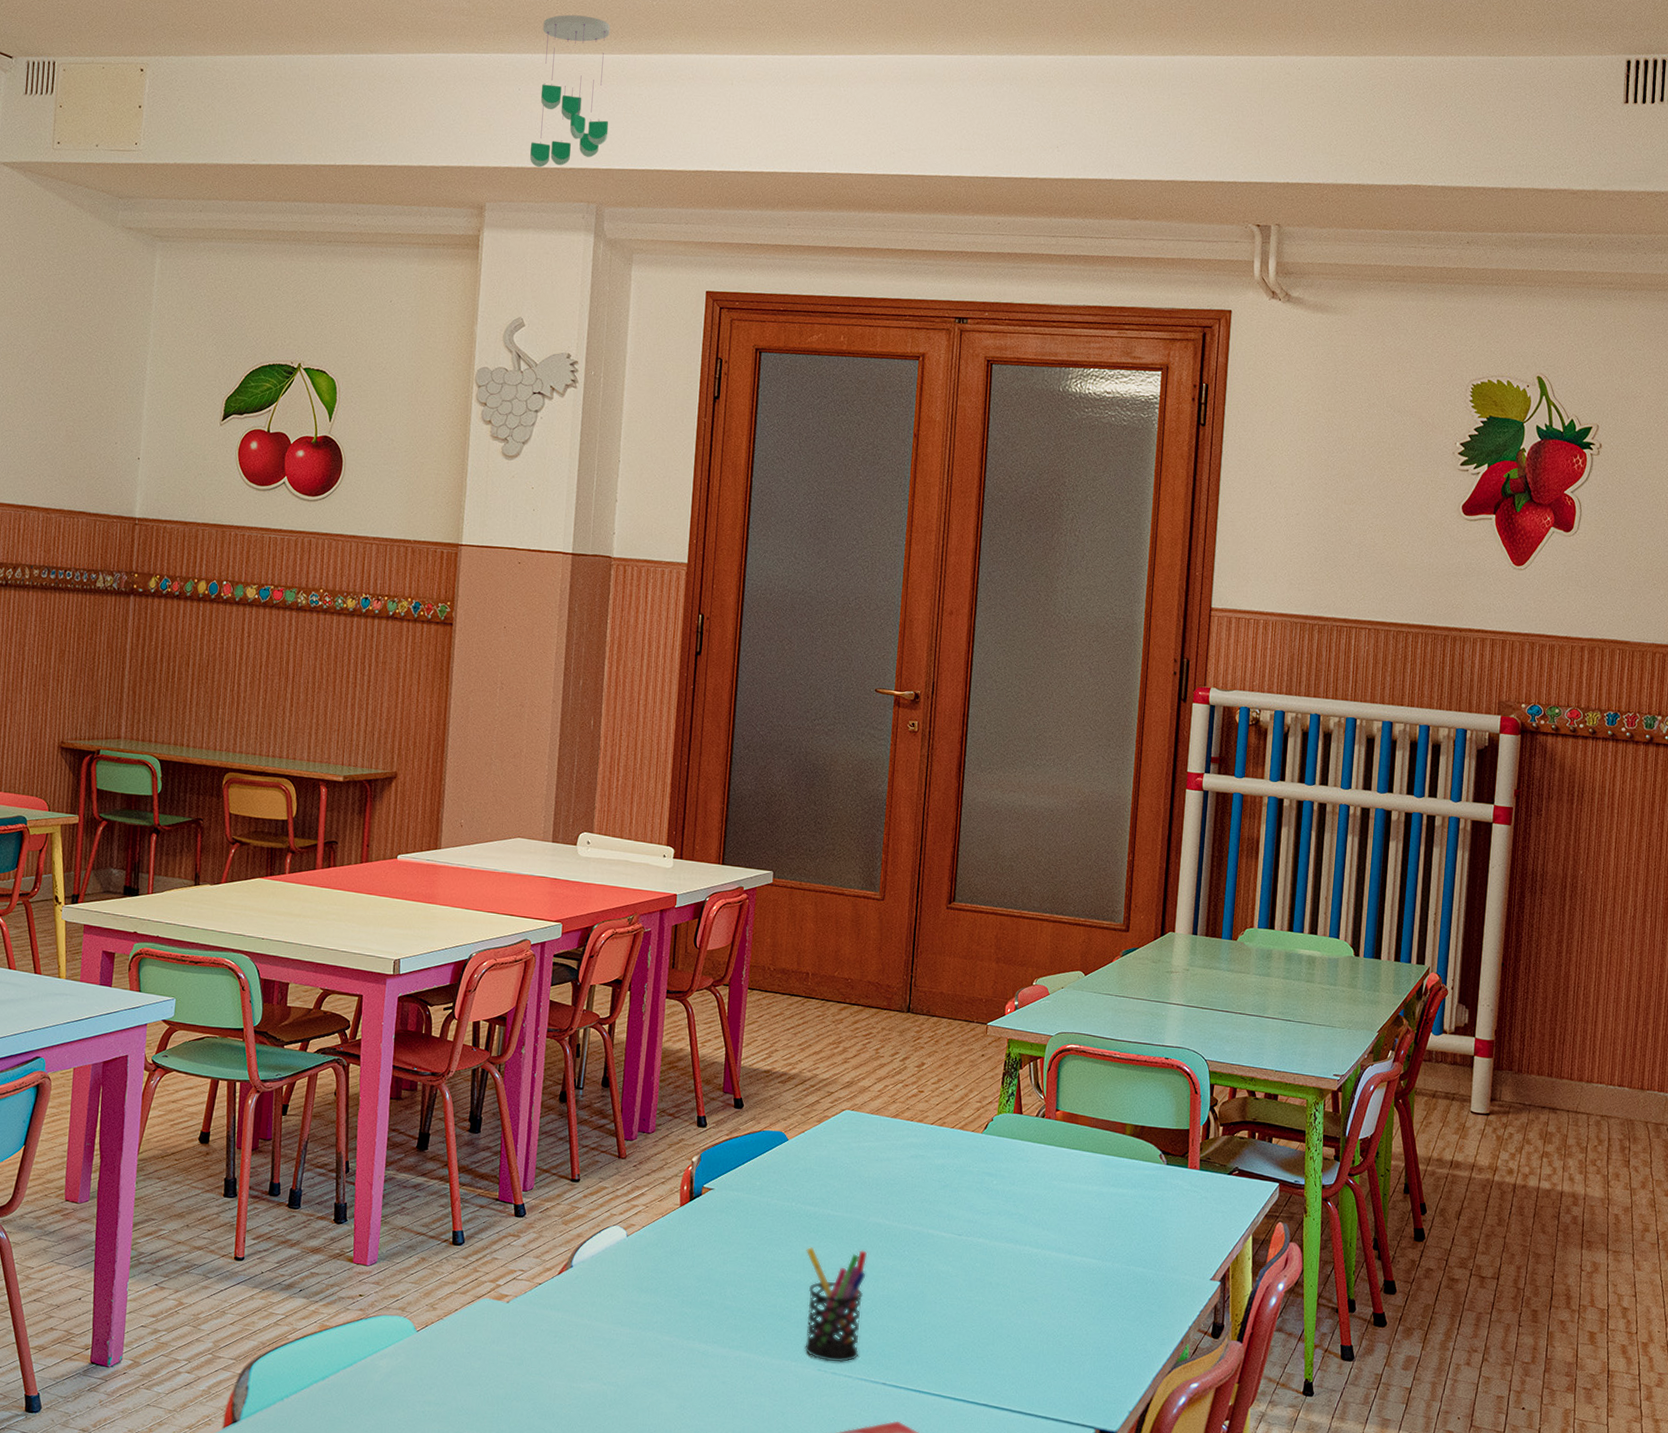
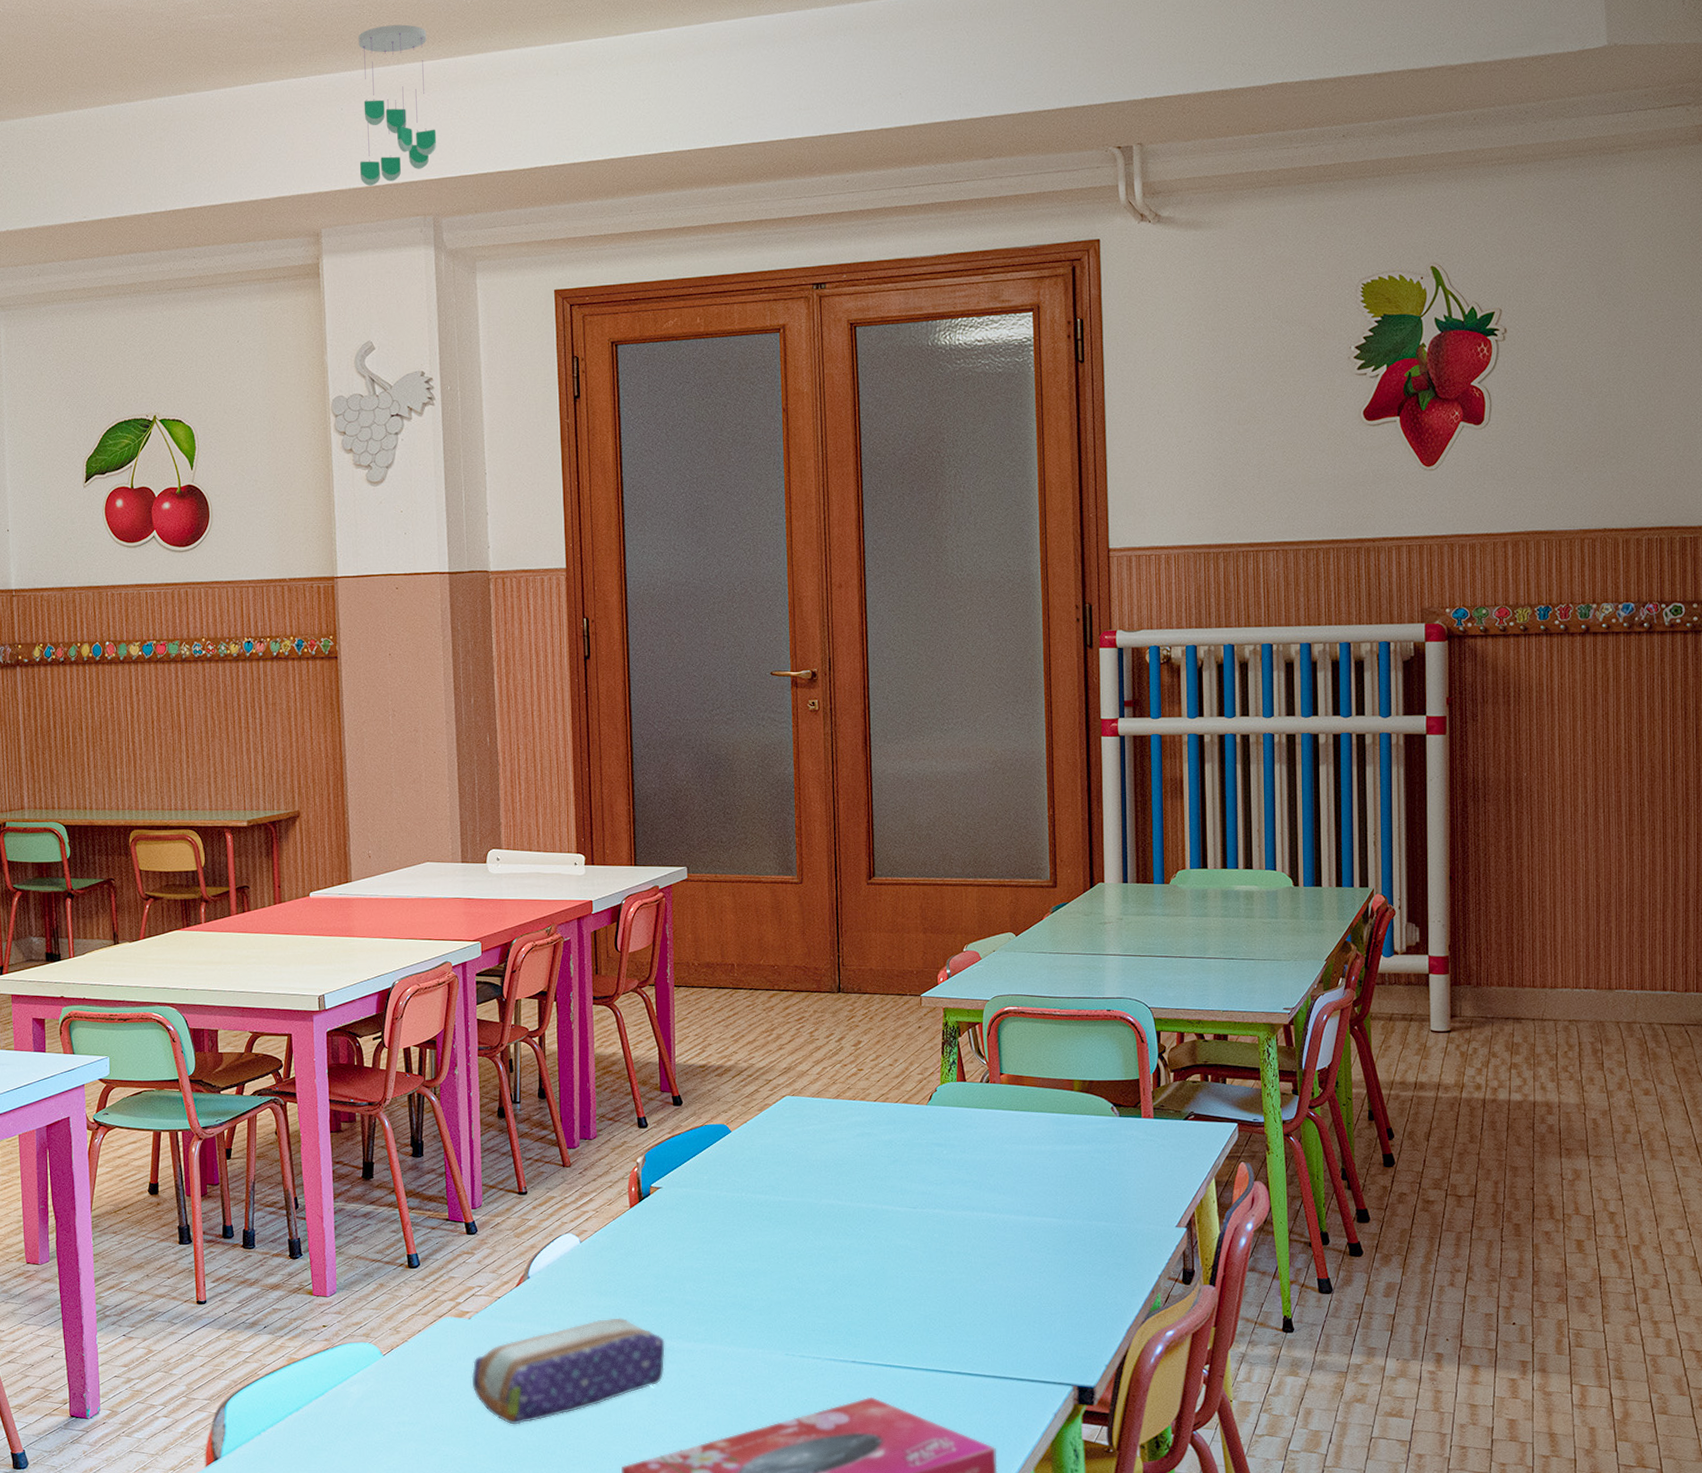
pencil case: none [502,1315,700,1415] -> present [471,1318,665,1425]
pen holder: present [804,1246,868,1363] -> none [761,1233,825,1345]

